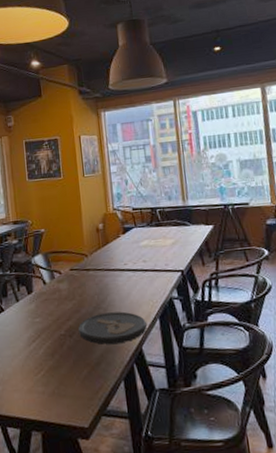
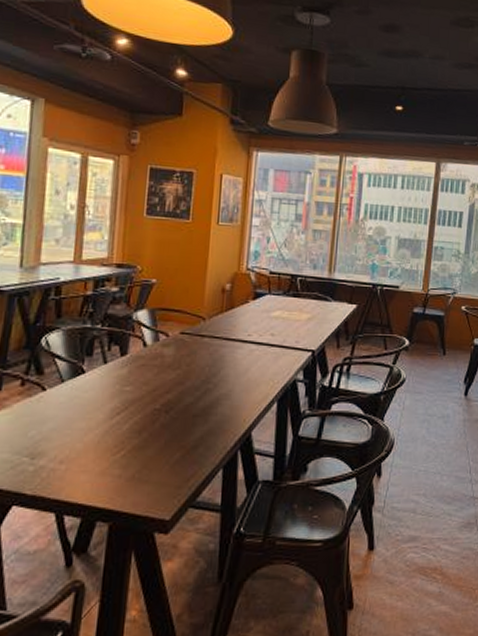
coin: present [78,311,147,344] -> none [178,389,262,425]

